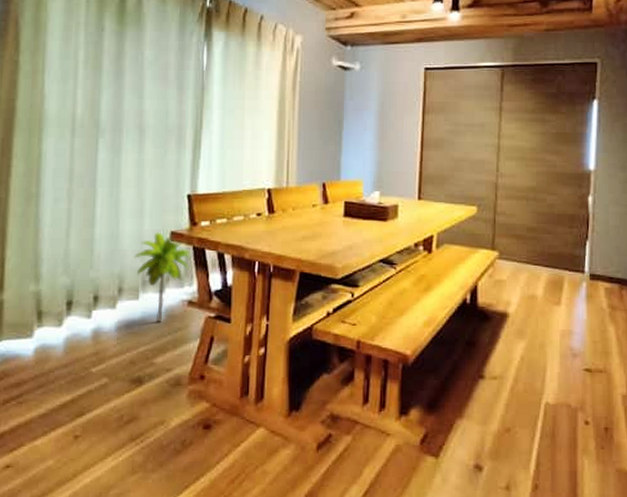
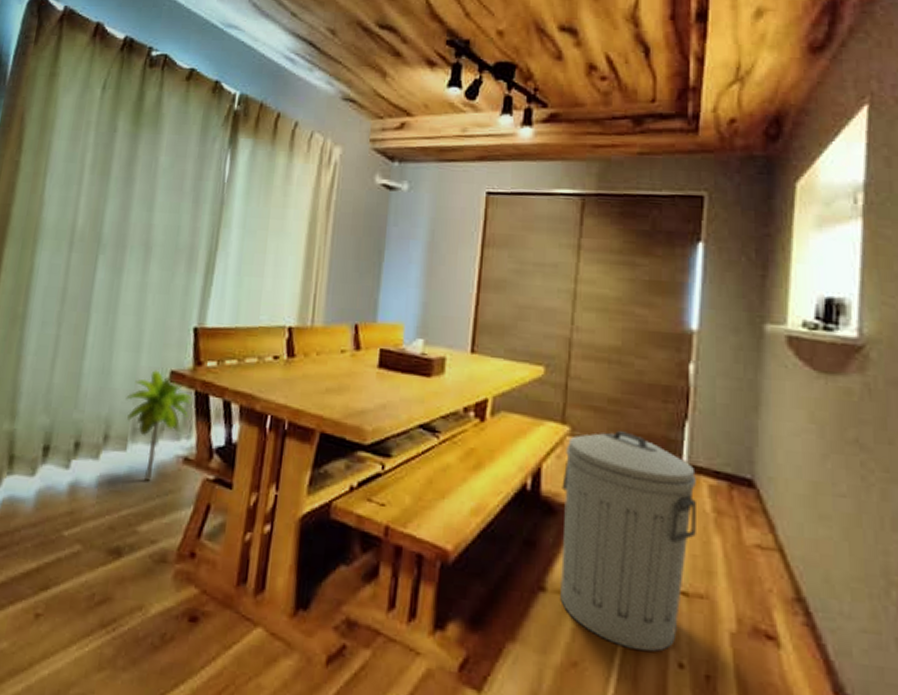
trash can: none [494,252,596,414] -> present [560,431,696,652]

